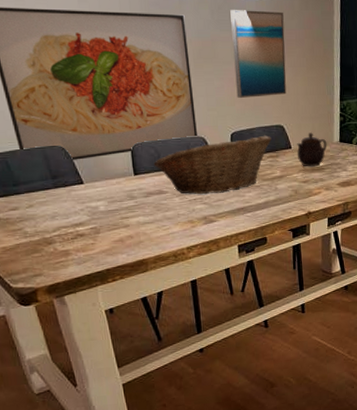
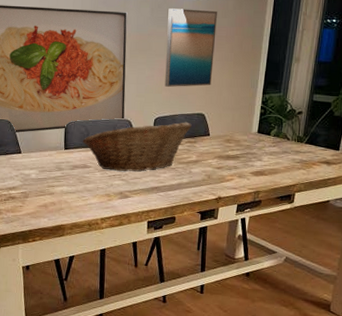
teapot: present [297,133,327,167] -> none [215,122,245,155]

